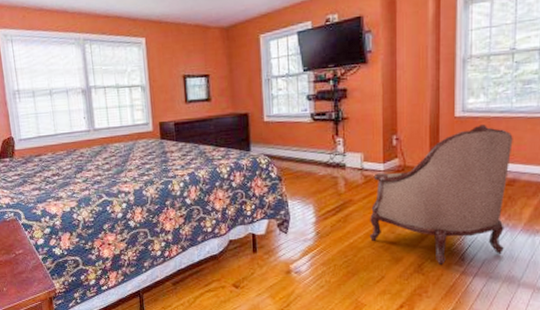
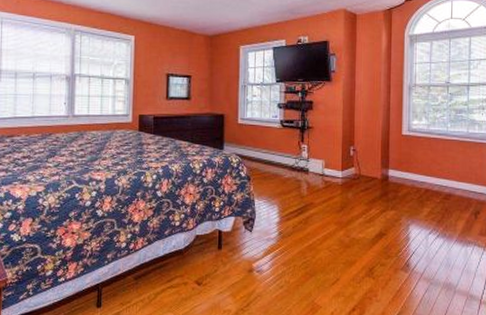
armchair: present [369,124,513,266] -> none [327,144,449,271]

